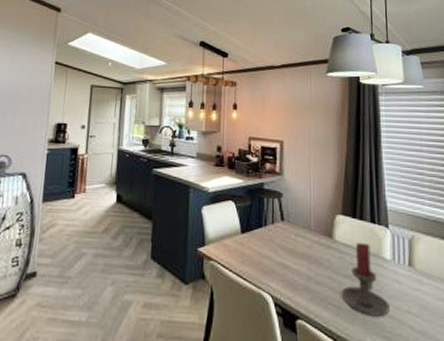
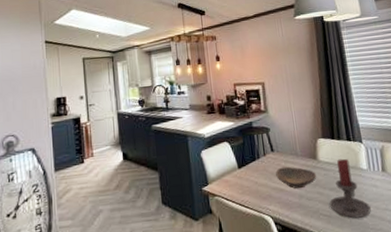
decorative bowl: none [283,240,330,269] -> present [276,166,317,189]

